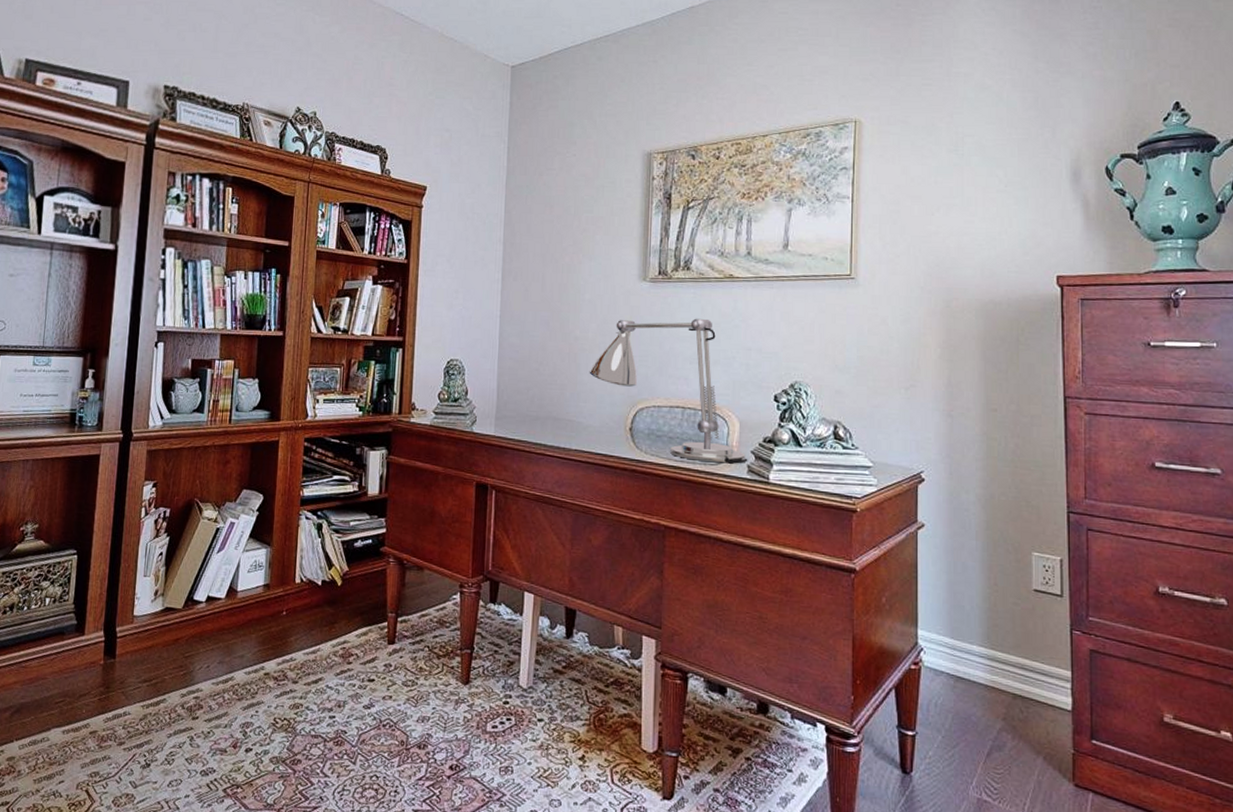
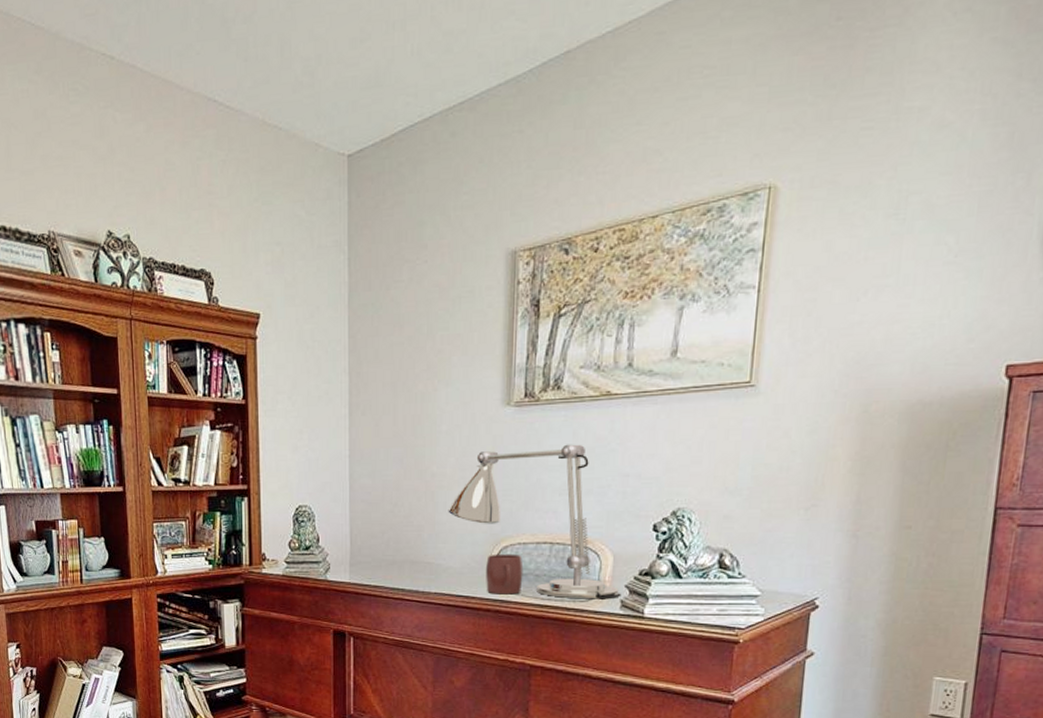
mug: none [622,415,658,455] -> present [485,554,524,595]

